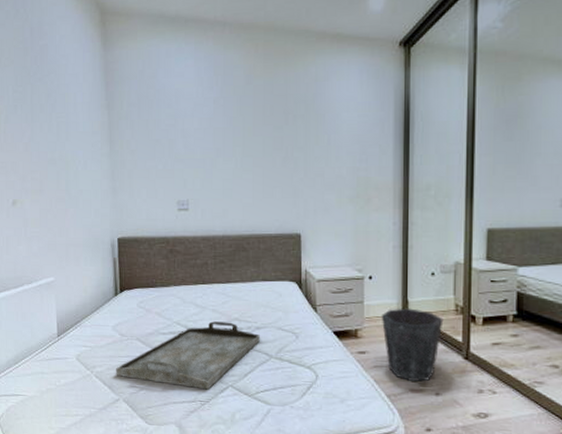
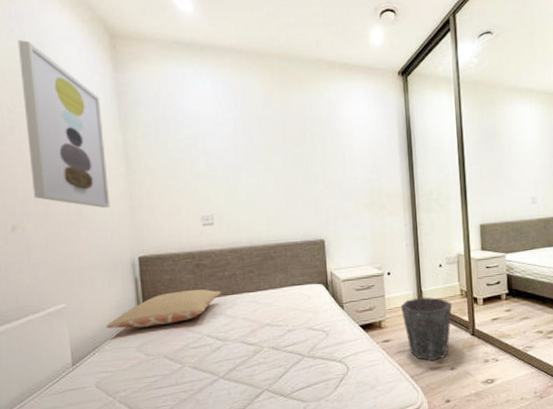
wall art: none [22,20,95,187] -> present [18,40,110,208]
pillow: none [87,275,193,308] -> present [106,289,222,329]
serving tray: present [116,321,260,390] -> none [142,328,292,398]

